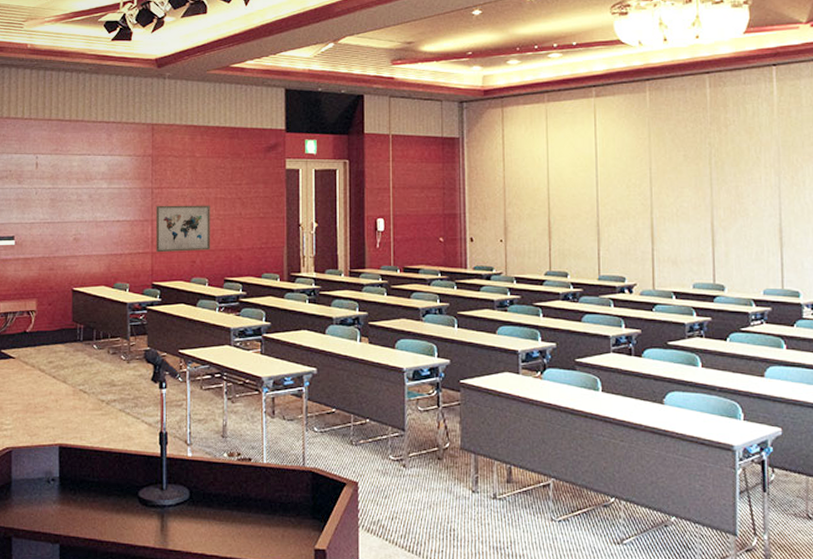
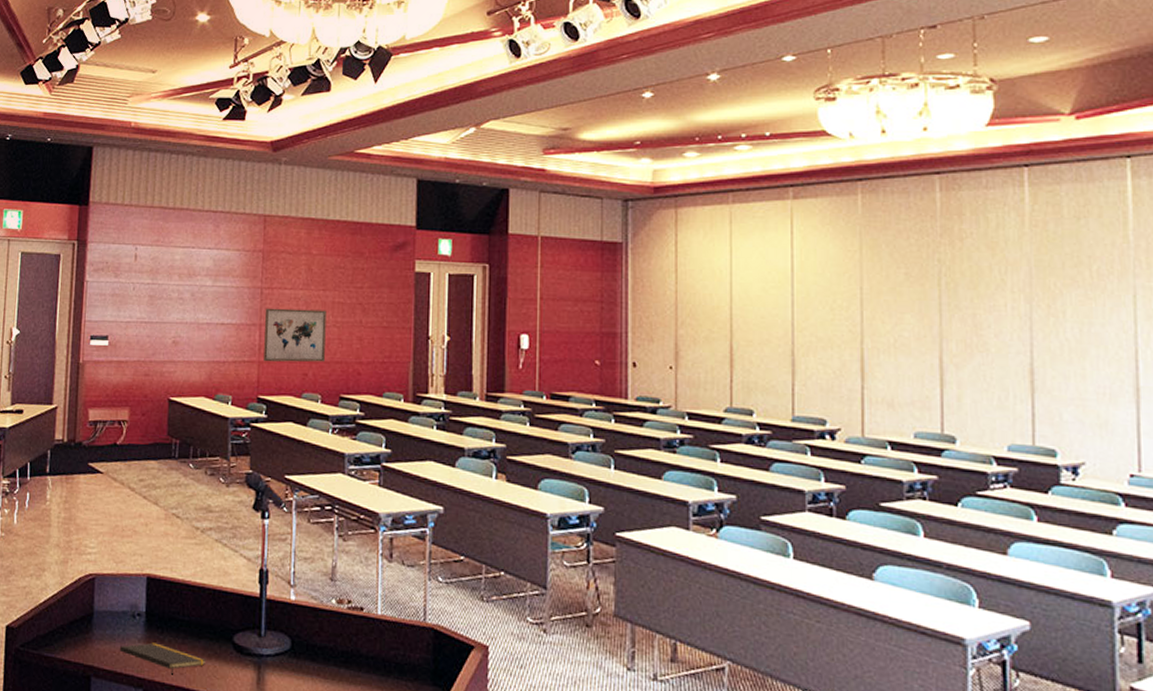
notepad: none [37,503,115,530] -> present [120,642,205,675]

